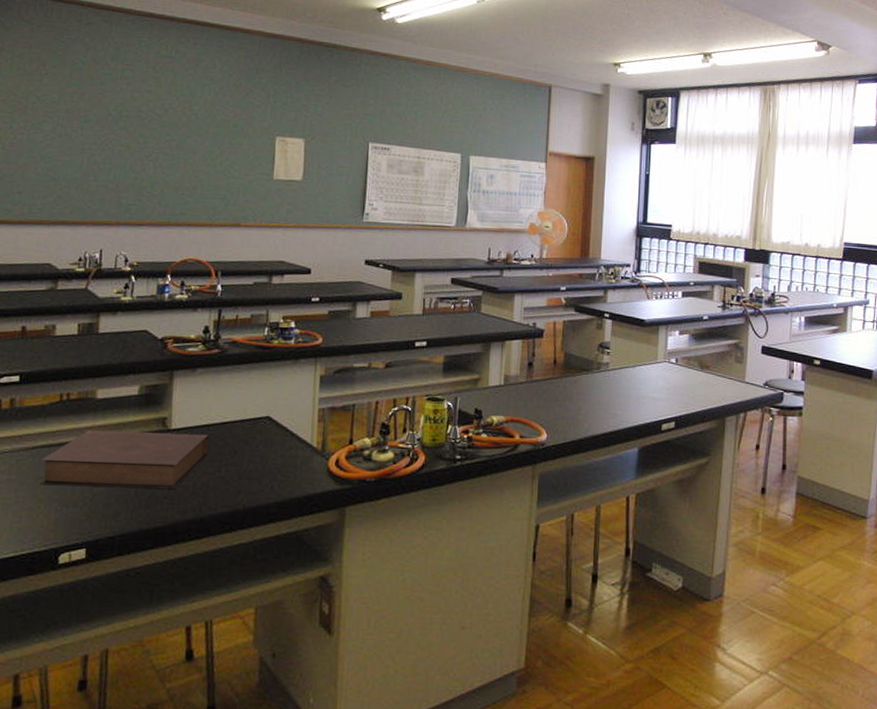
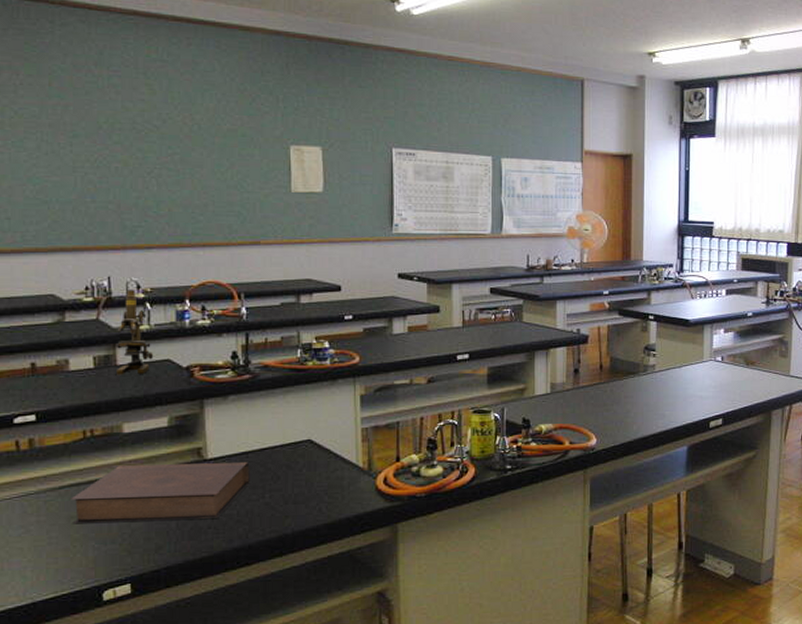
microscope: none [97,262,133,343] -> present [117,289,154,375]

